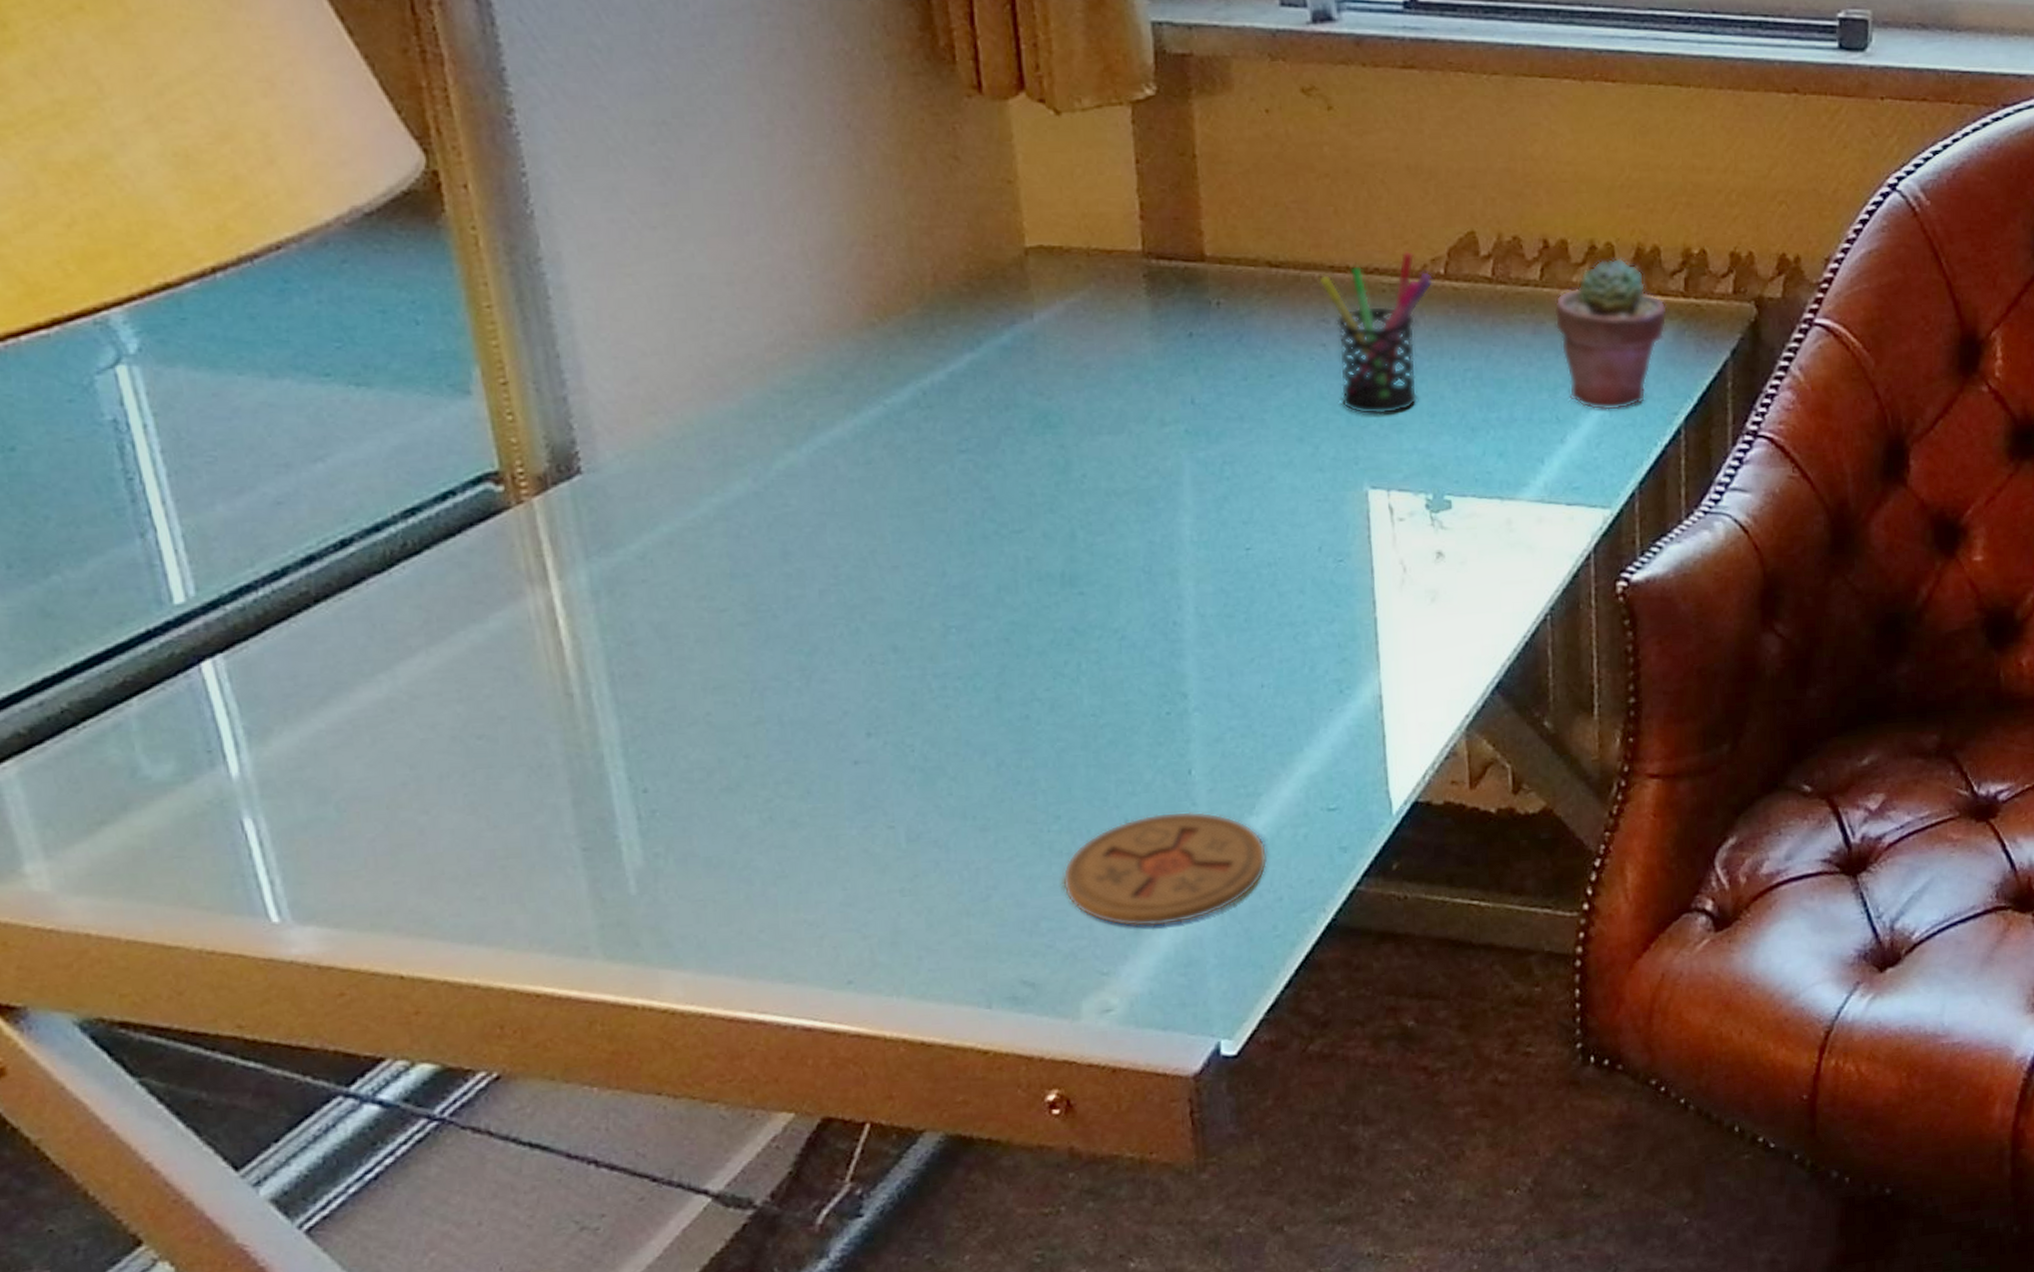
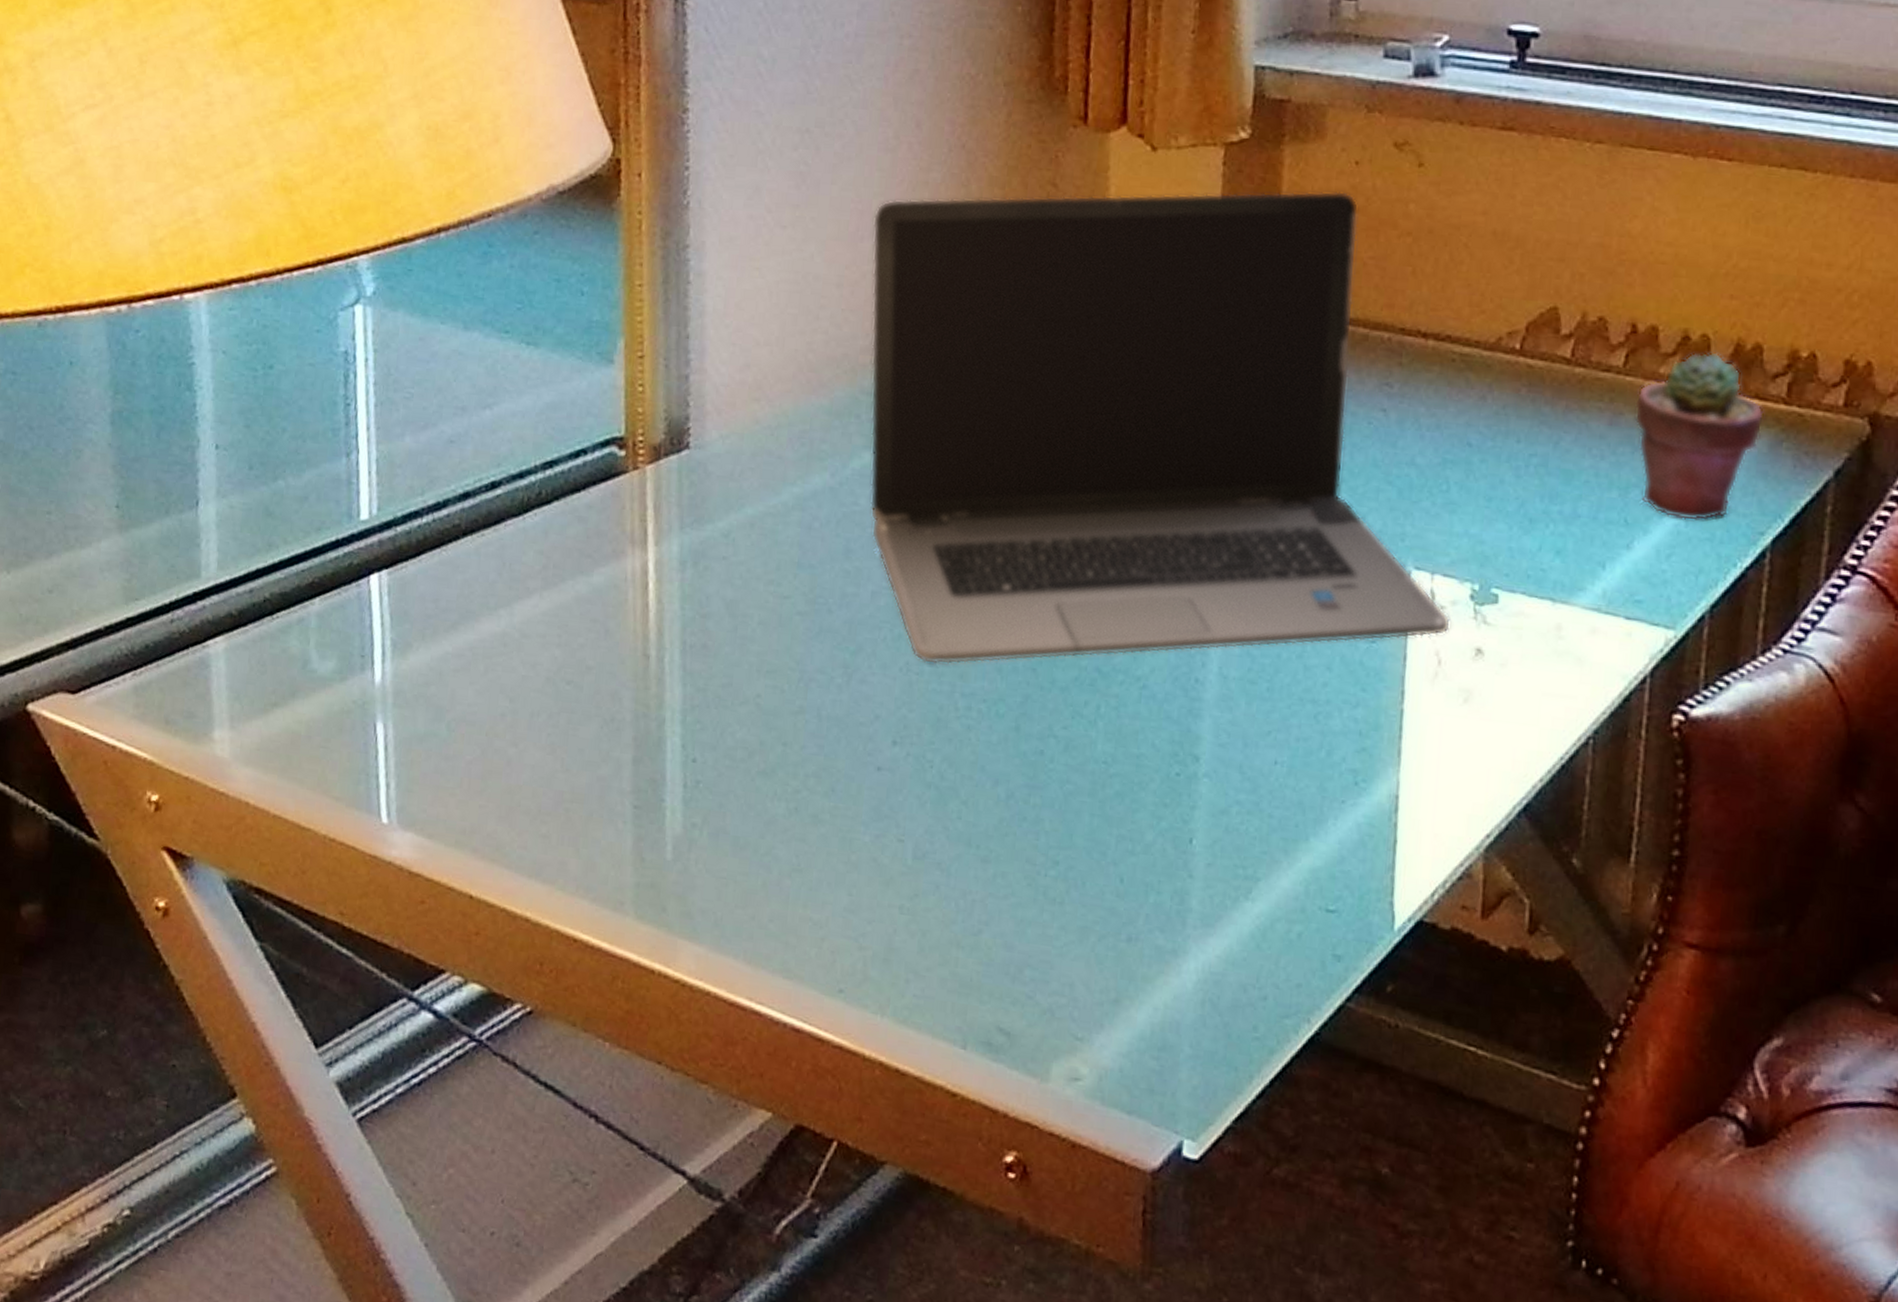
laptop computer: none [758,140,1410,652] -> present [870,191,1450,665]
coaster: present [1062,811,1268,927] -> none [1051,878,1258,1002]
pen holder: present [1319,250,1433,415] -> none [1387,320,1507,493]

